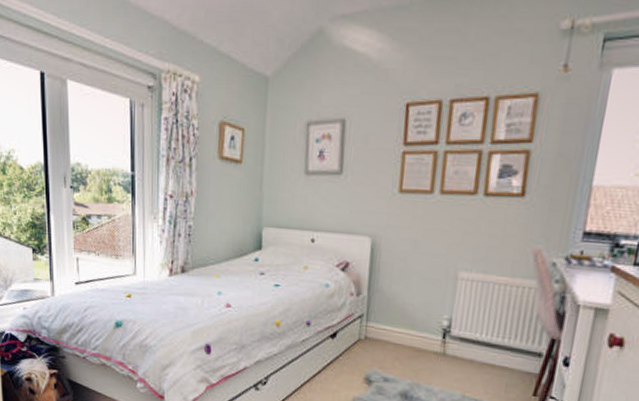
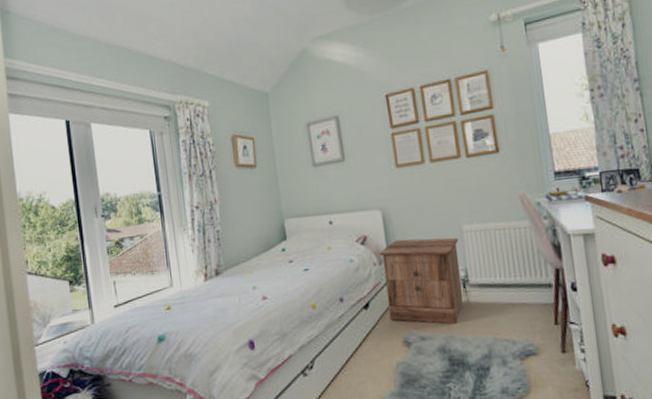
nightstand: none [355,273,450,373] -> present [379,237,463,324]

